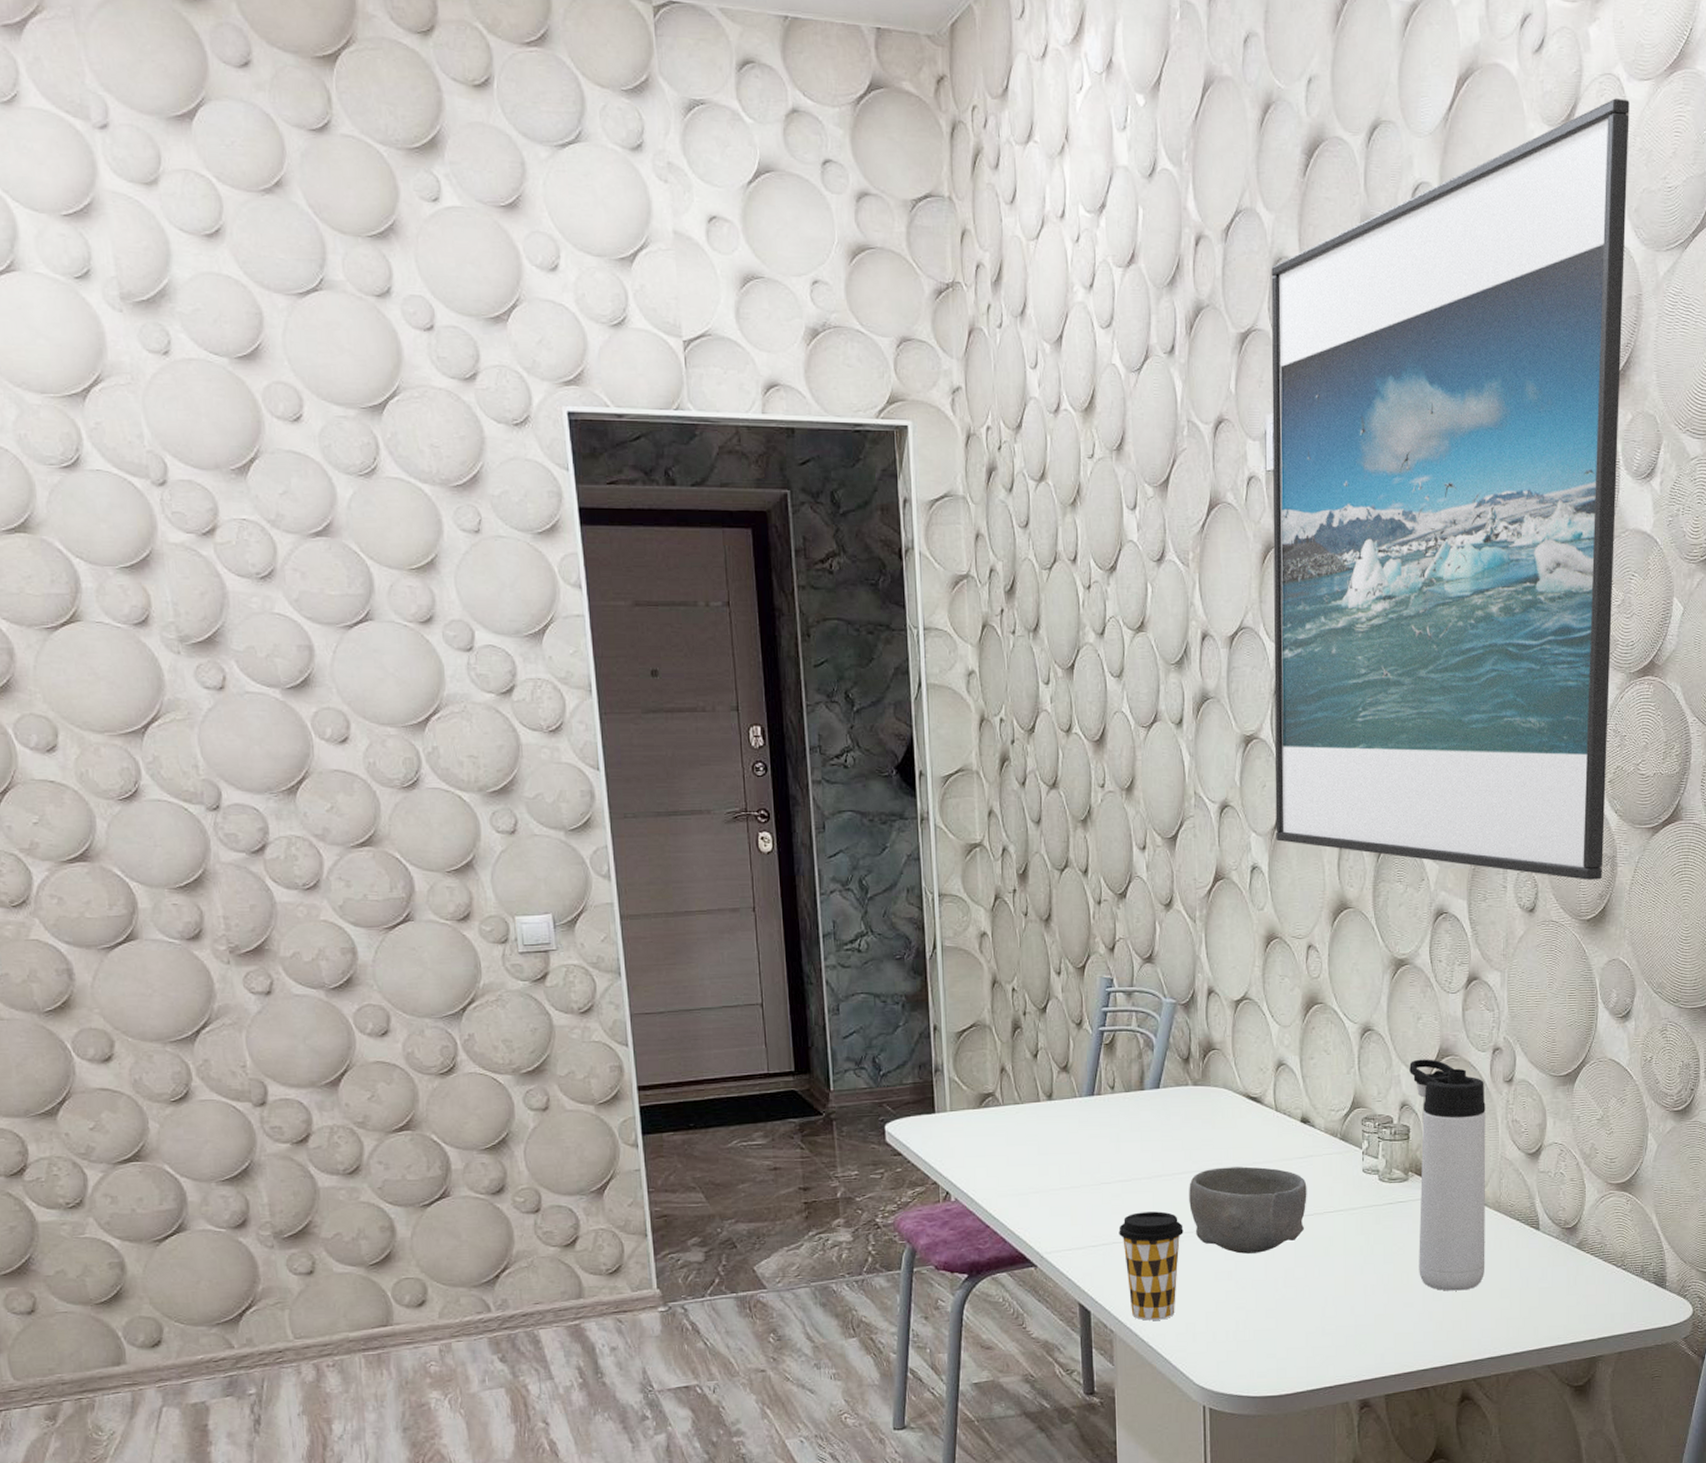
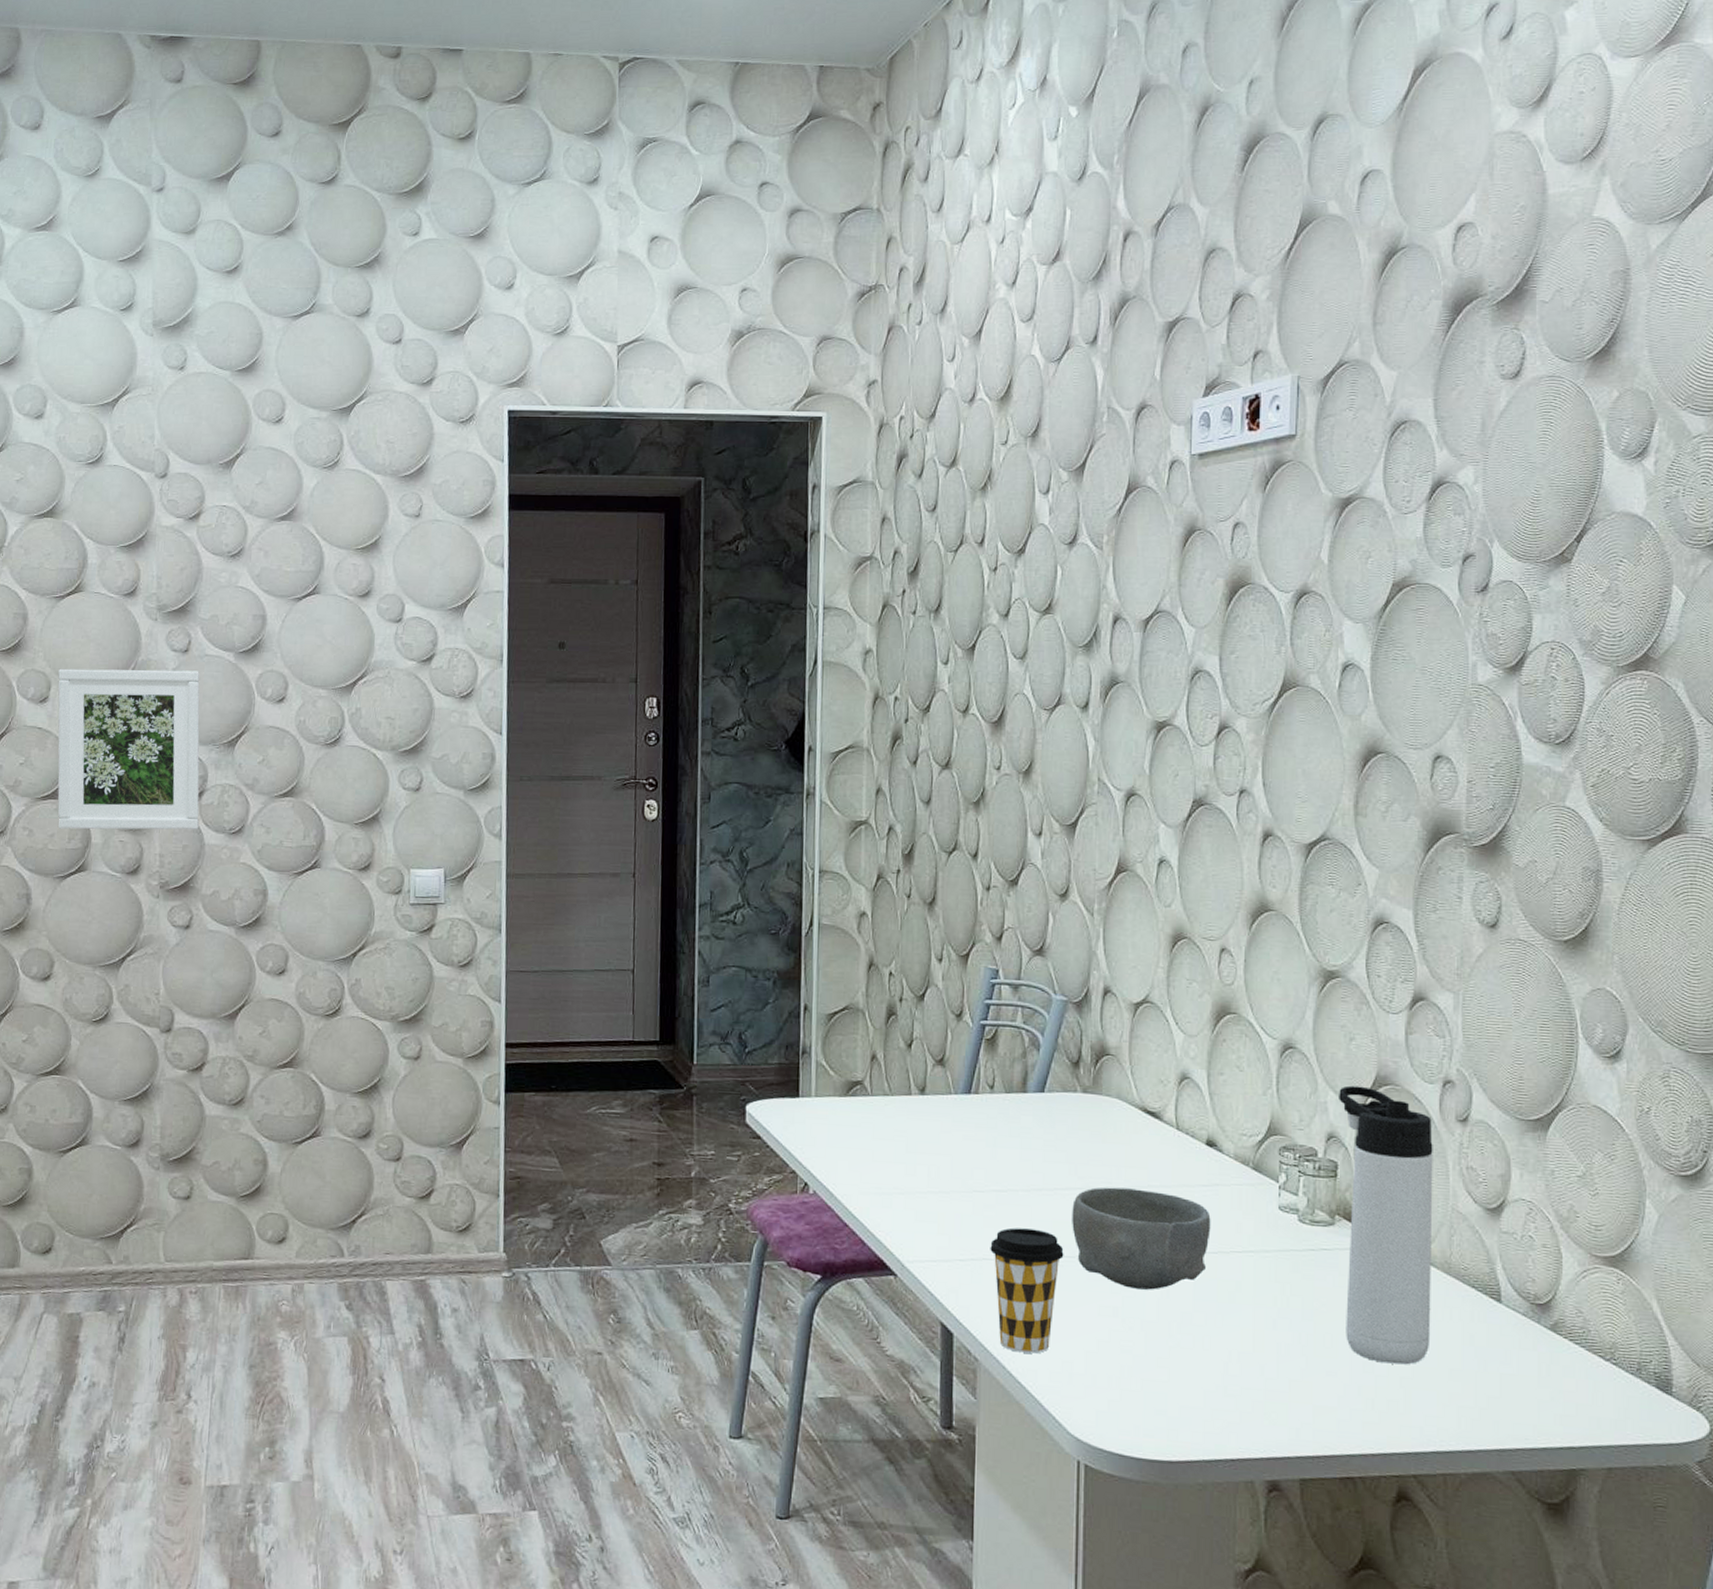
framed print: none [65,710,266,895] -> present [57,668,200,830]
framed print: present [1271,98,1629,880] -> none [1188,76,1614,896]

